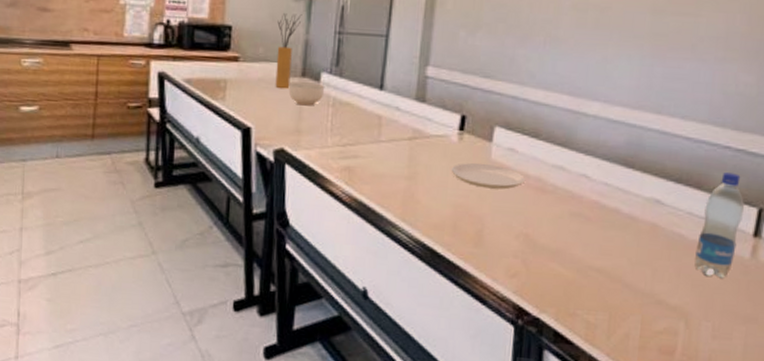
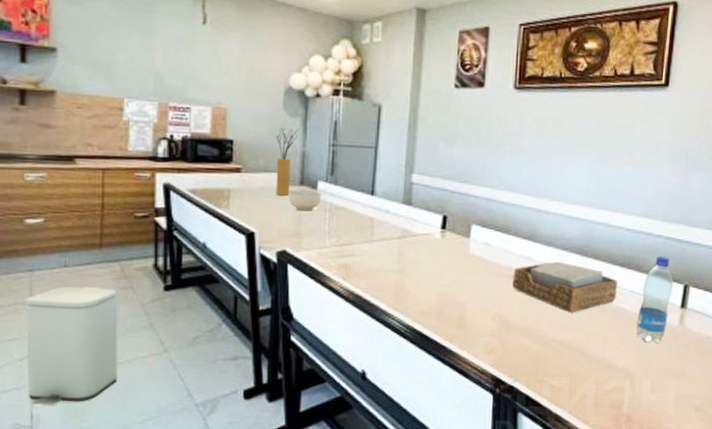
pedal bin: none [16,178,107,303] -> present [26,286,118,405]
plate: present [451,162,525,190] -> none [435,256,498,278]
napkin holder: none [541,173,673,235] -> present [512,261,618,312]

